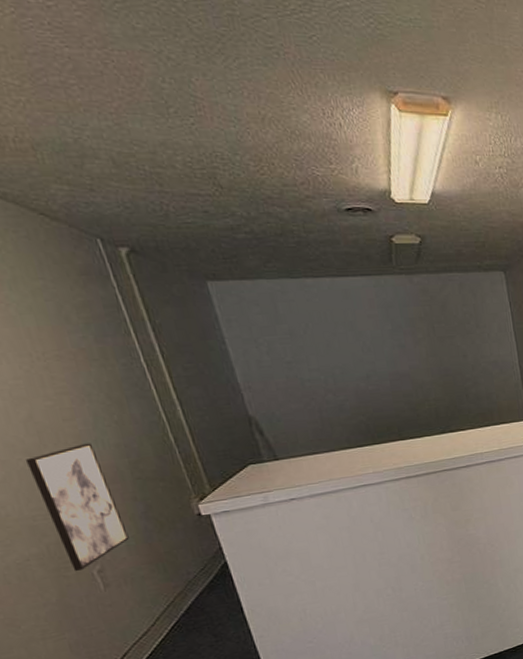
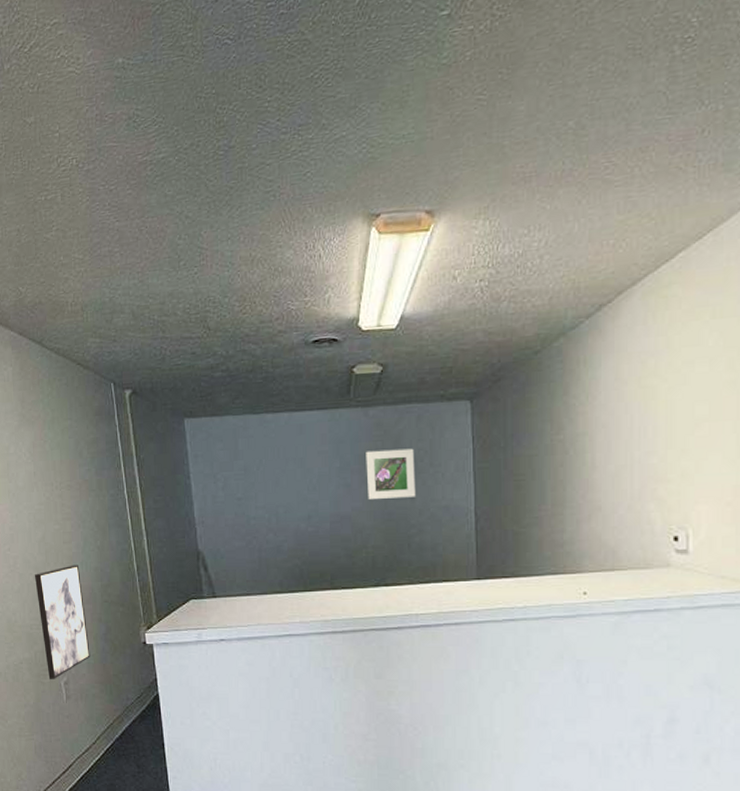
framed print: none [415,312,467,359] -> present [366,448,416,501]

